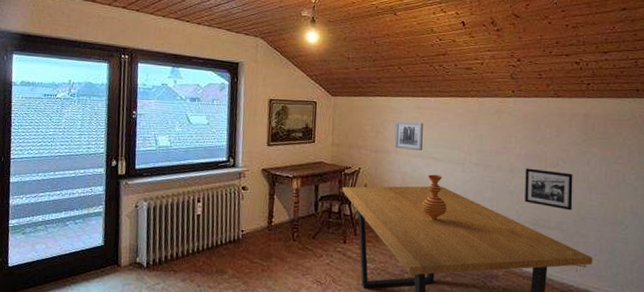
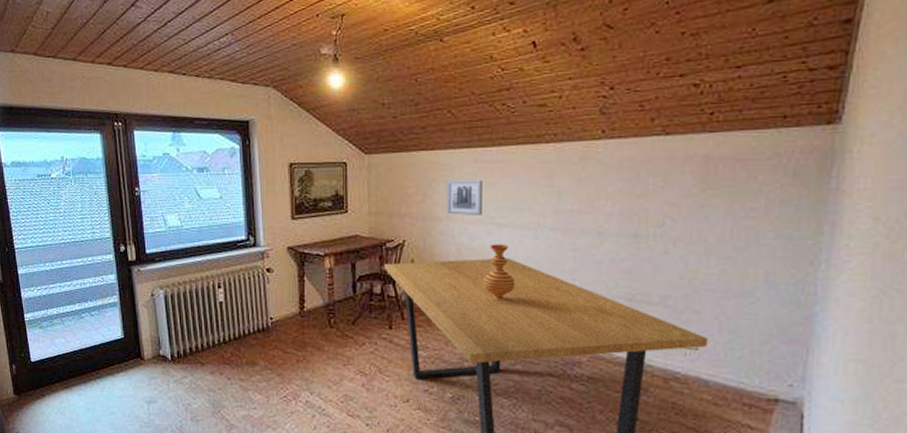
picture frame: present [525,168,573,211] -> none [617,230,685,282]

